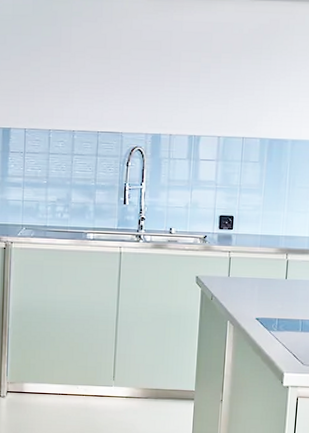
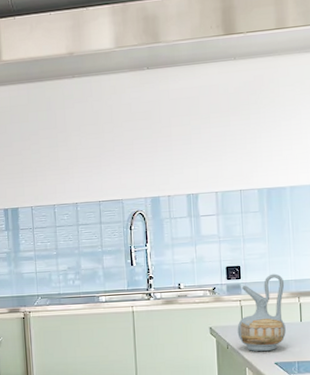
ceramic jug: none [223,227,275,305] -> present [237,273,286,351]

